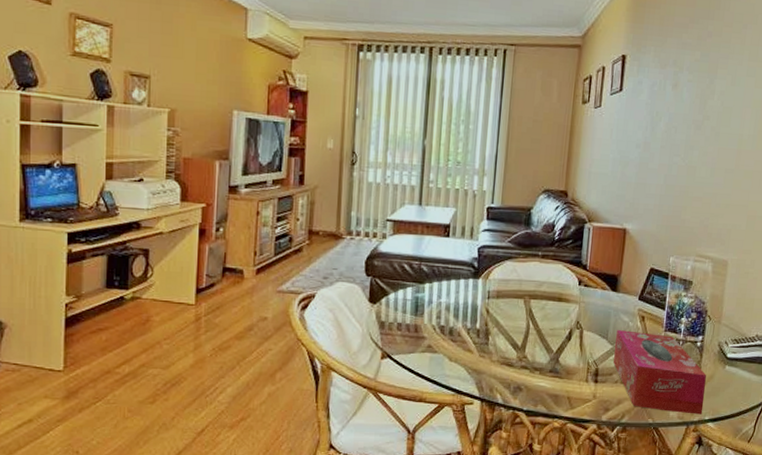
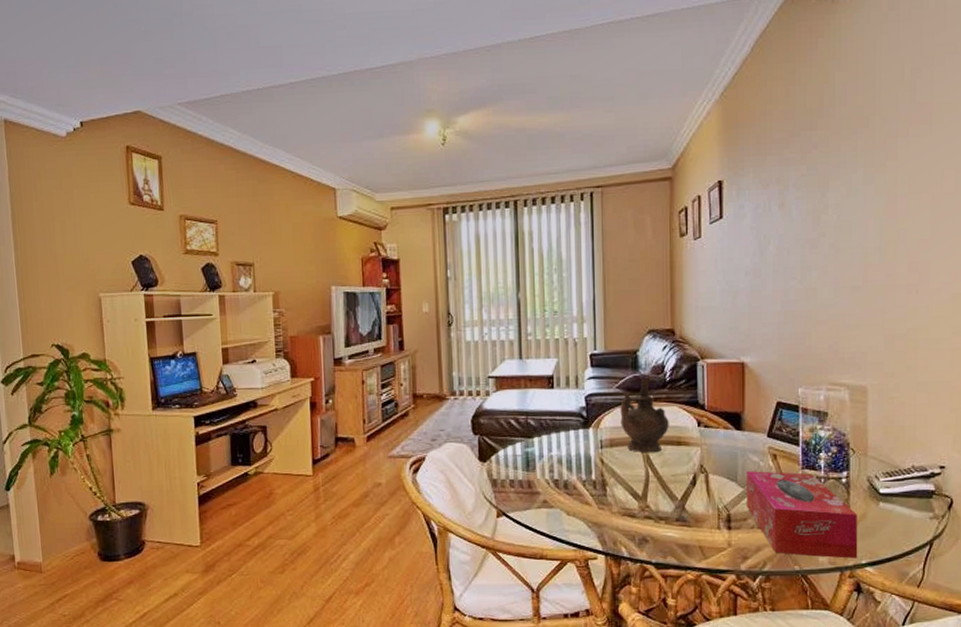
ceremonial vessel: none [508,236,554,307] -> present [620,379,669,453]

